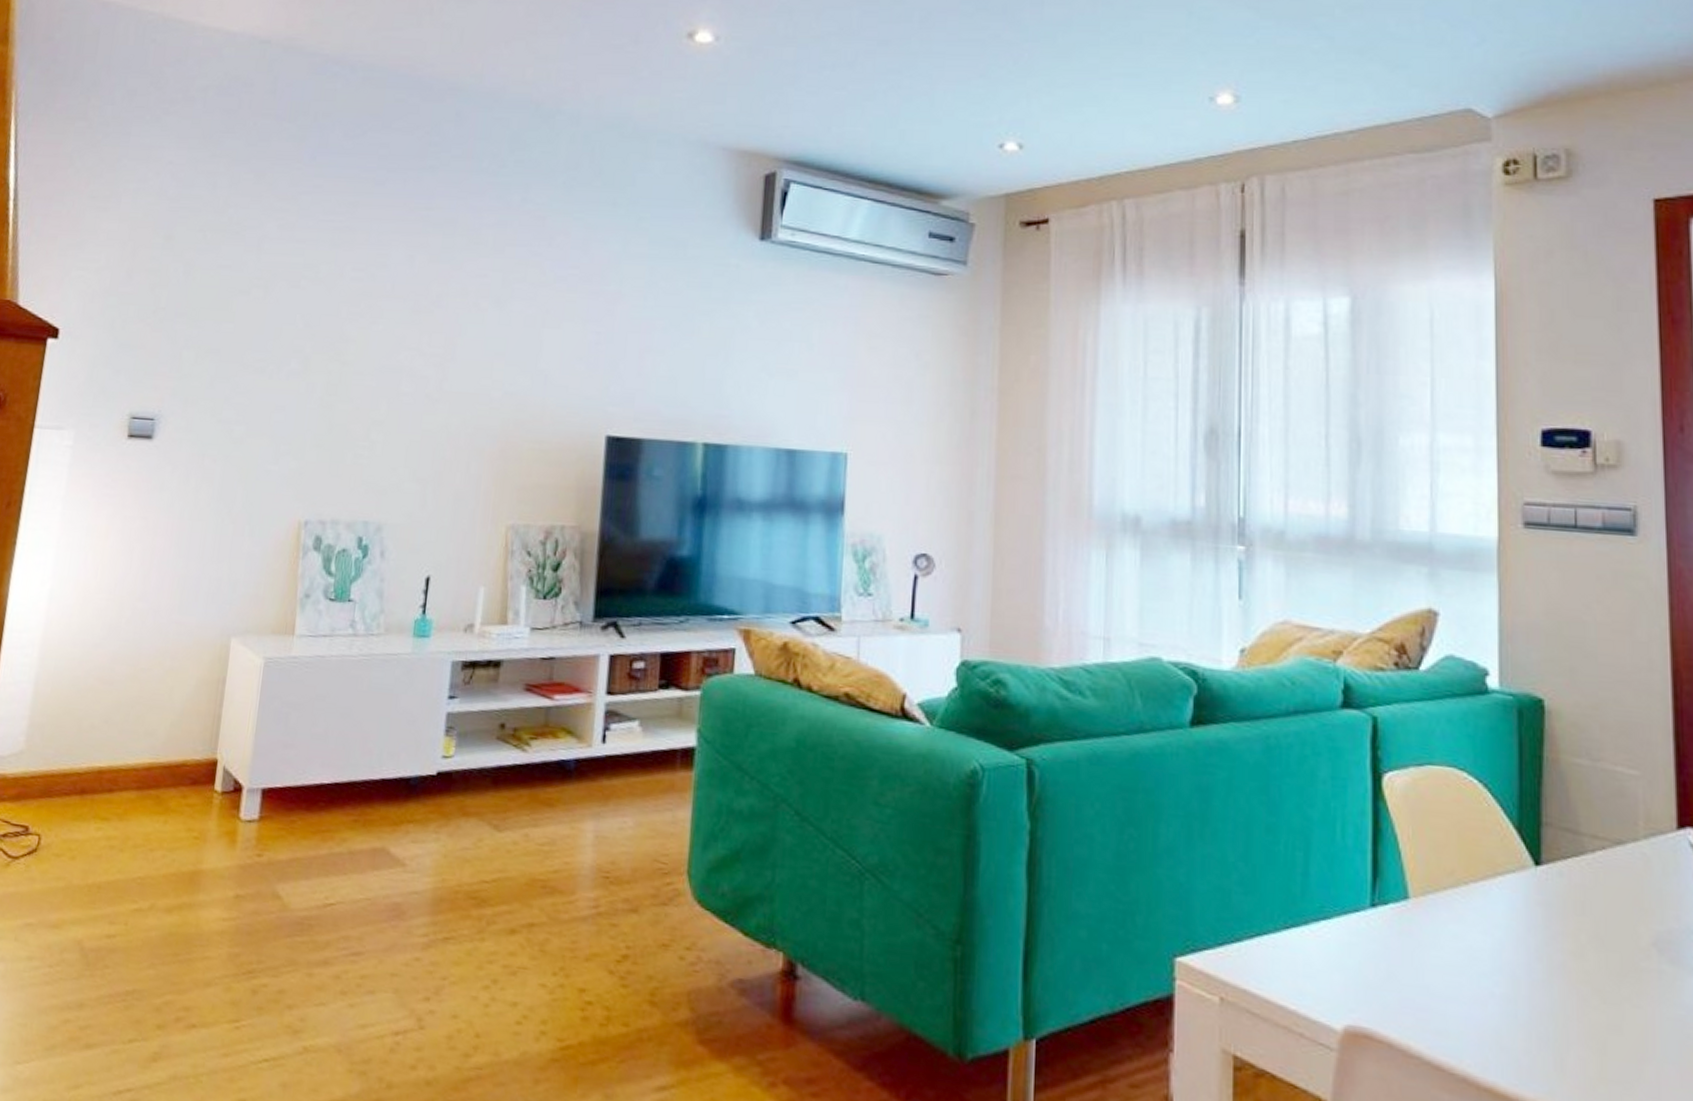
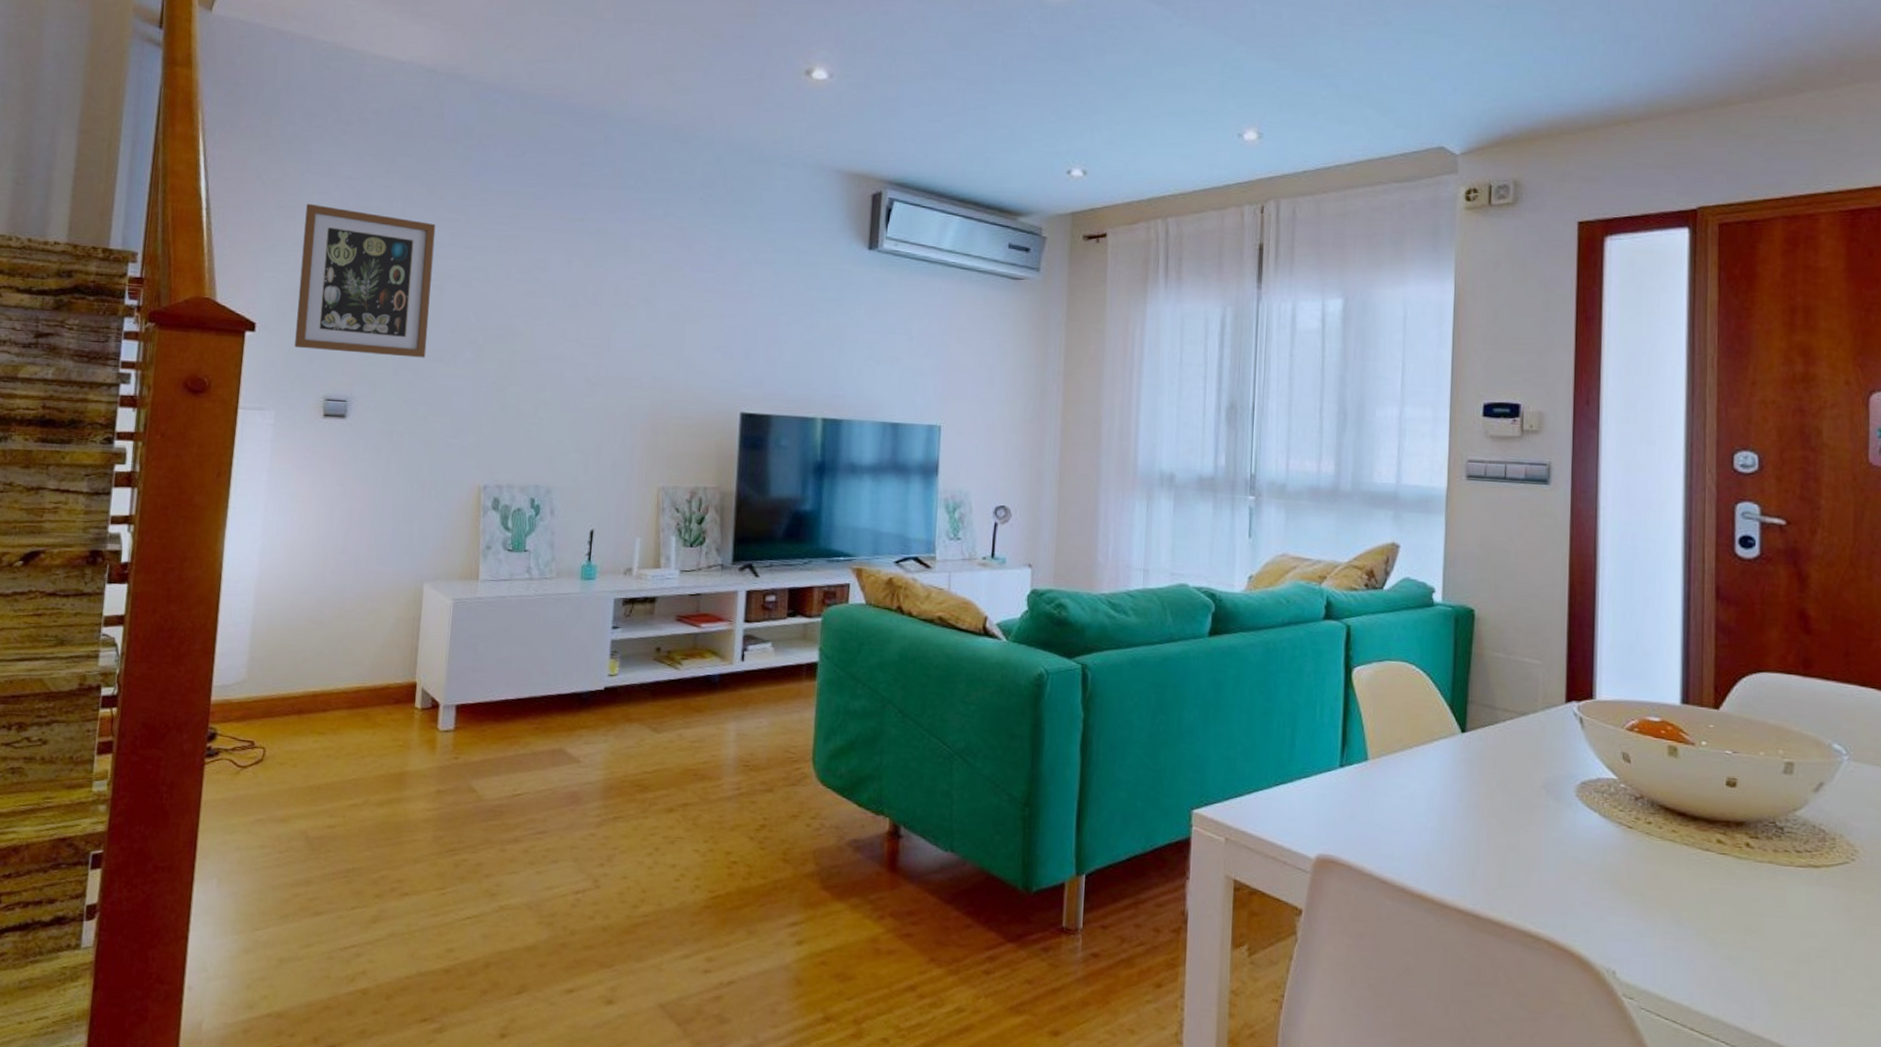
wall art: none [100,192,263,369] -> present [294,203,436,358]

